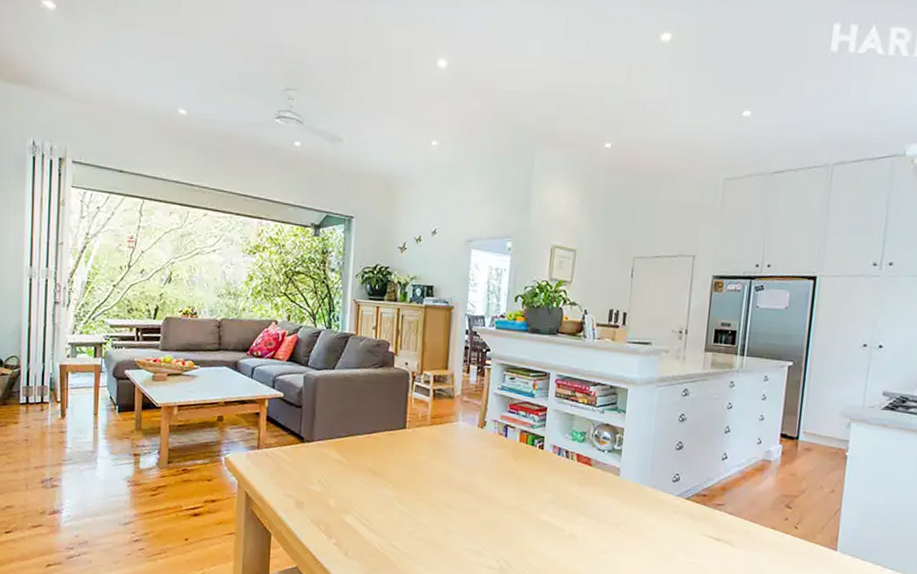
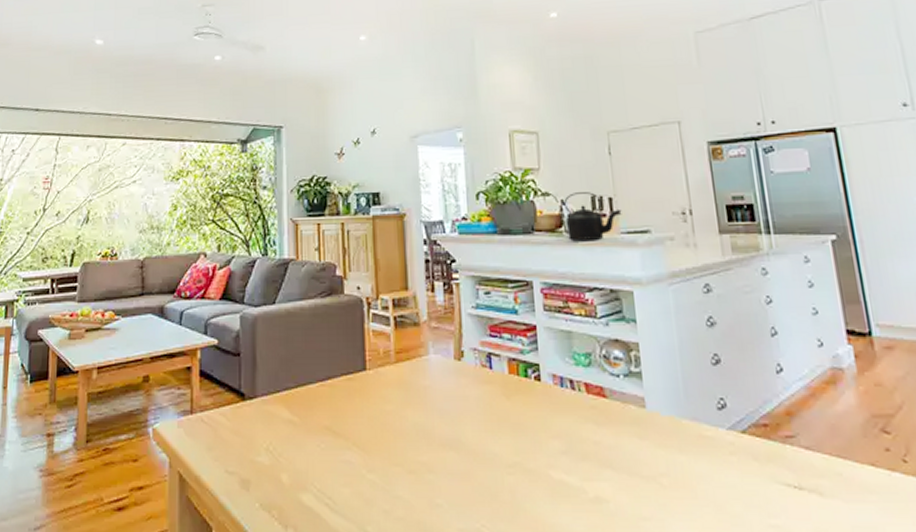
kettle: none [585,305,632,346] -> present [563,192,622,241]

